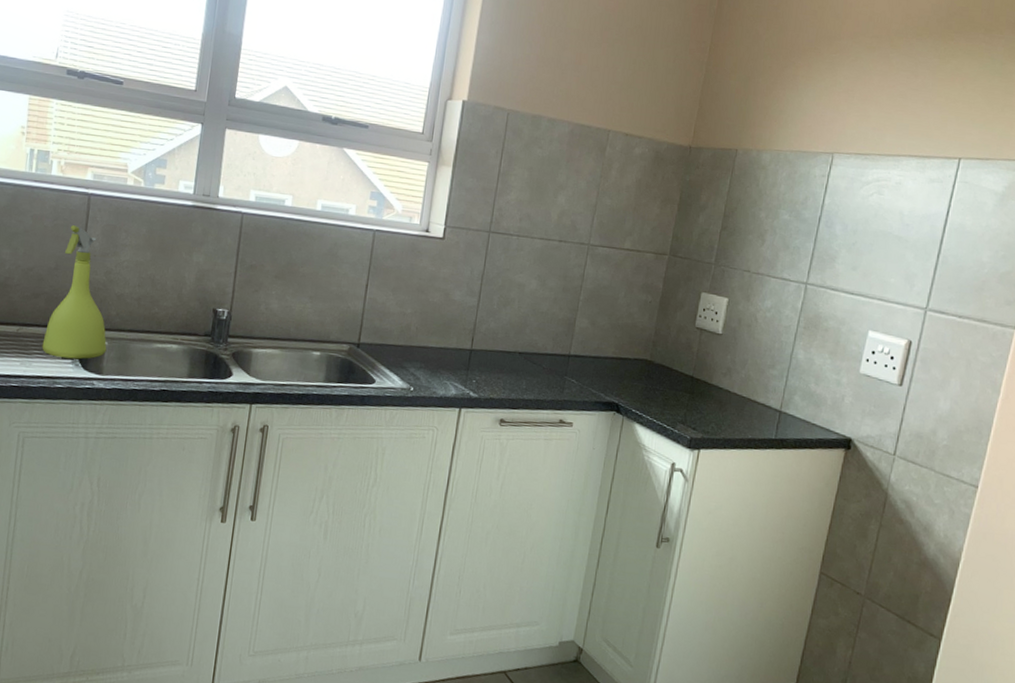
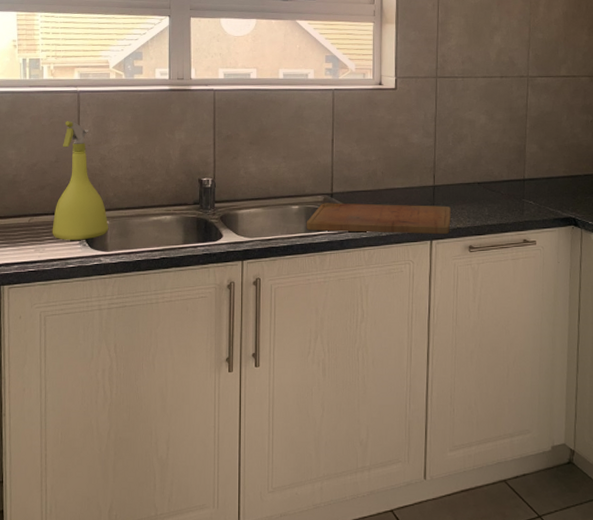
cutting board: none [325,352,486,404] -> present [306,203,451,235]

